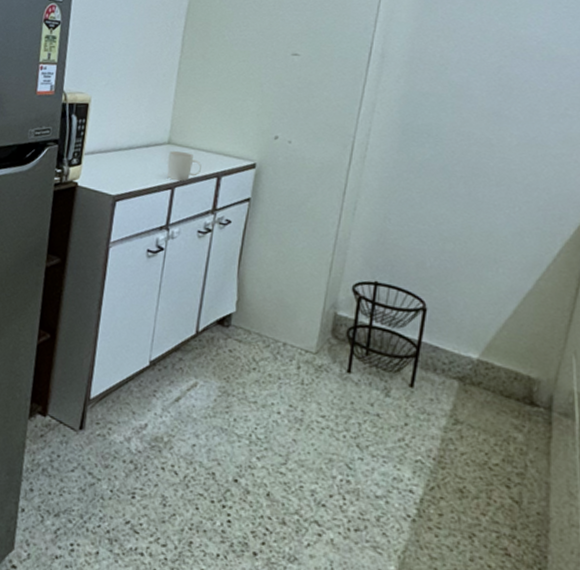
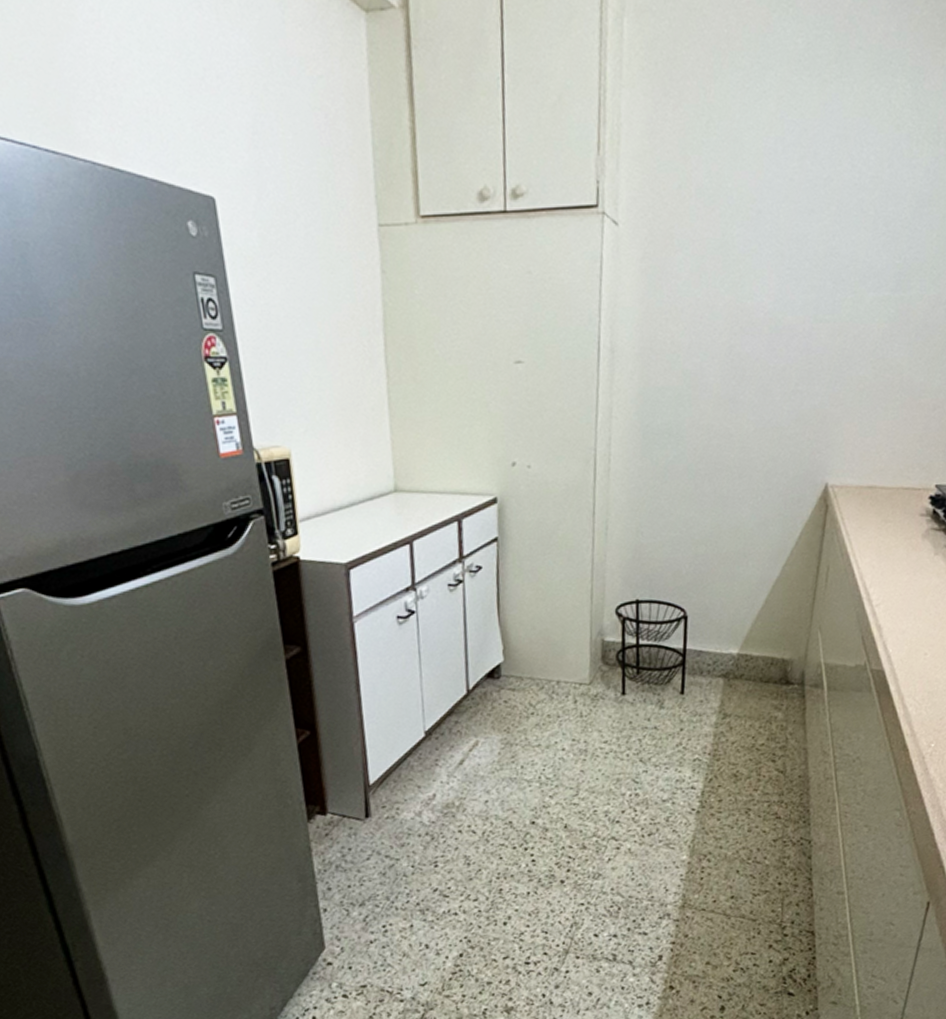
mug: present [167,150,201,182] -> none [398,497,438,534]

